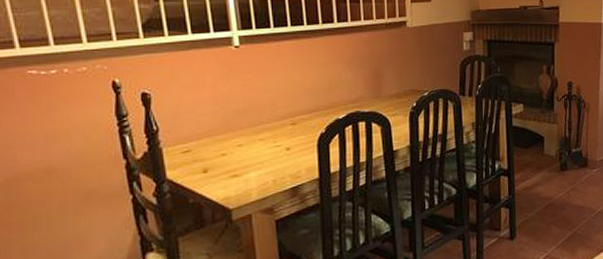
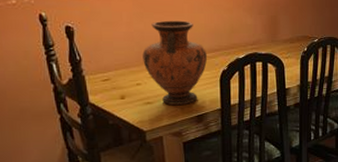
vase: none [228,79,303,177] -> present [142,20,208,105]

